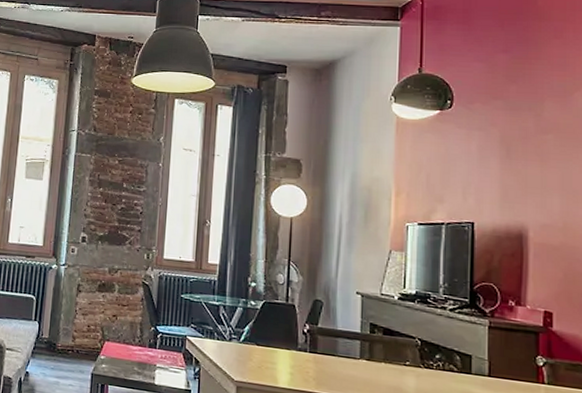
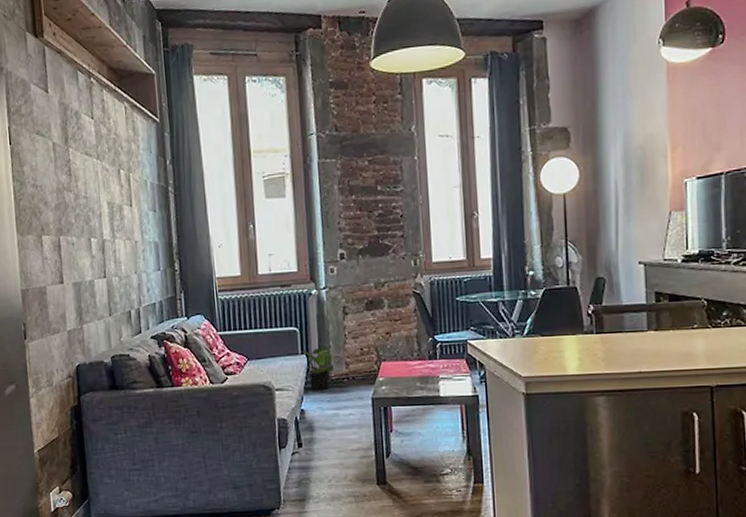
potted plant: none [36,316,64,359] -> present [302,345,333,391]

